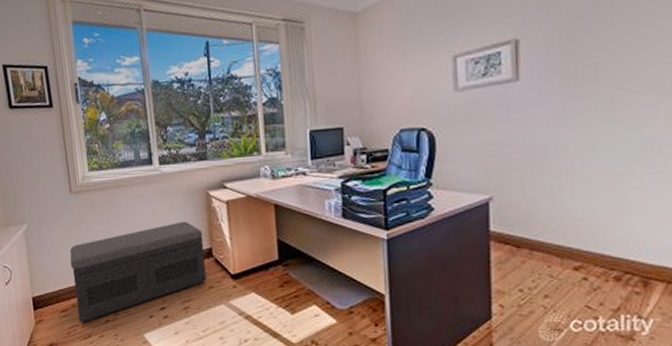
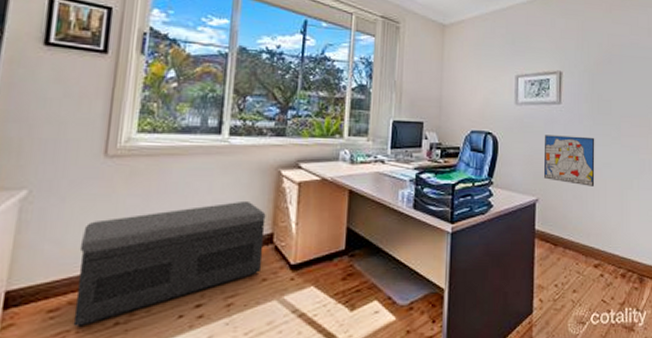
wall art: none [498,116,573,177] -> present [544,135,595,186]

